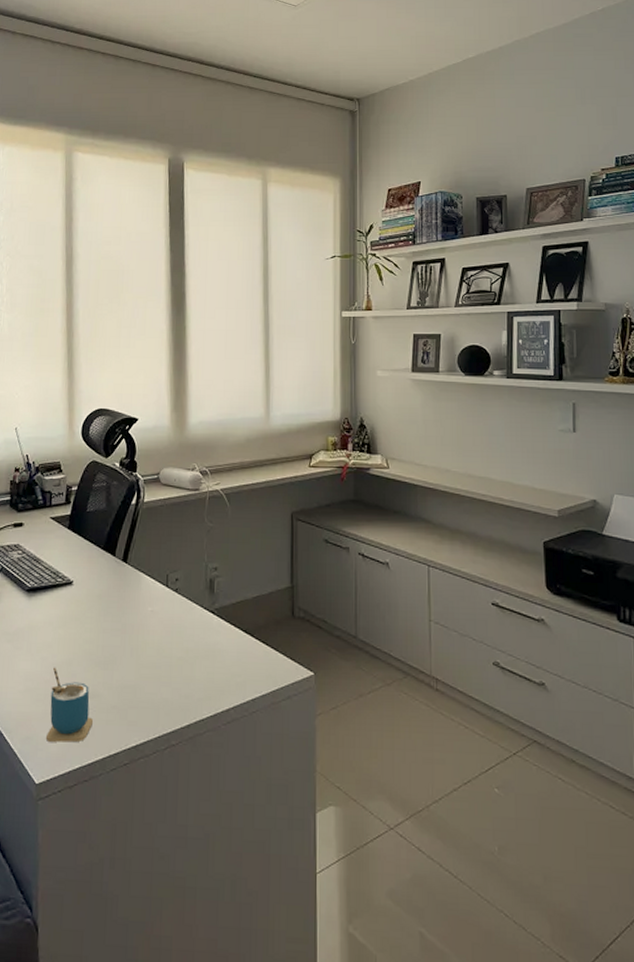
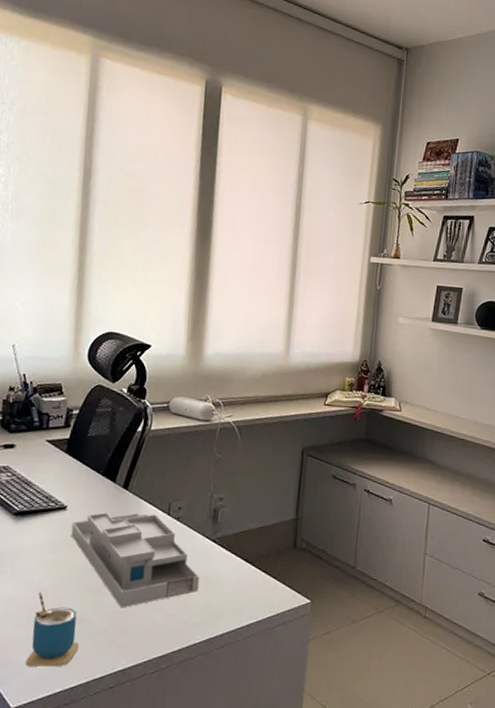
desk organizer: none [78,586,202,683] -> present [70,512,200,608]

